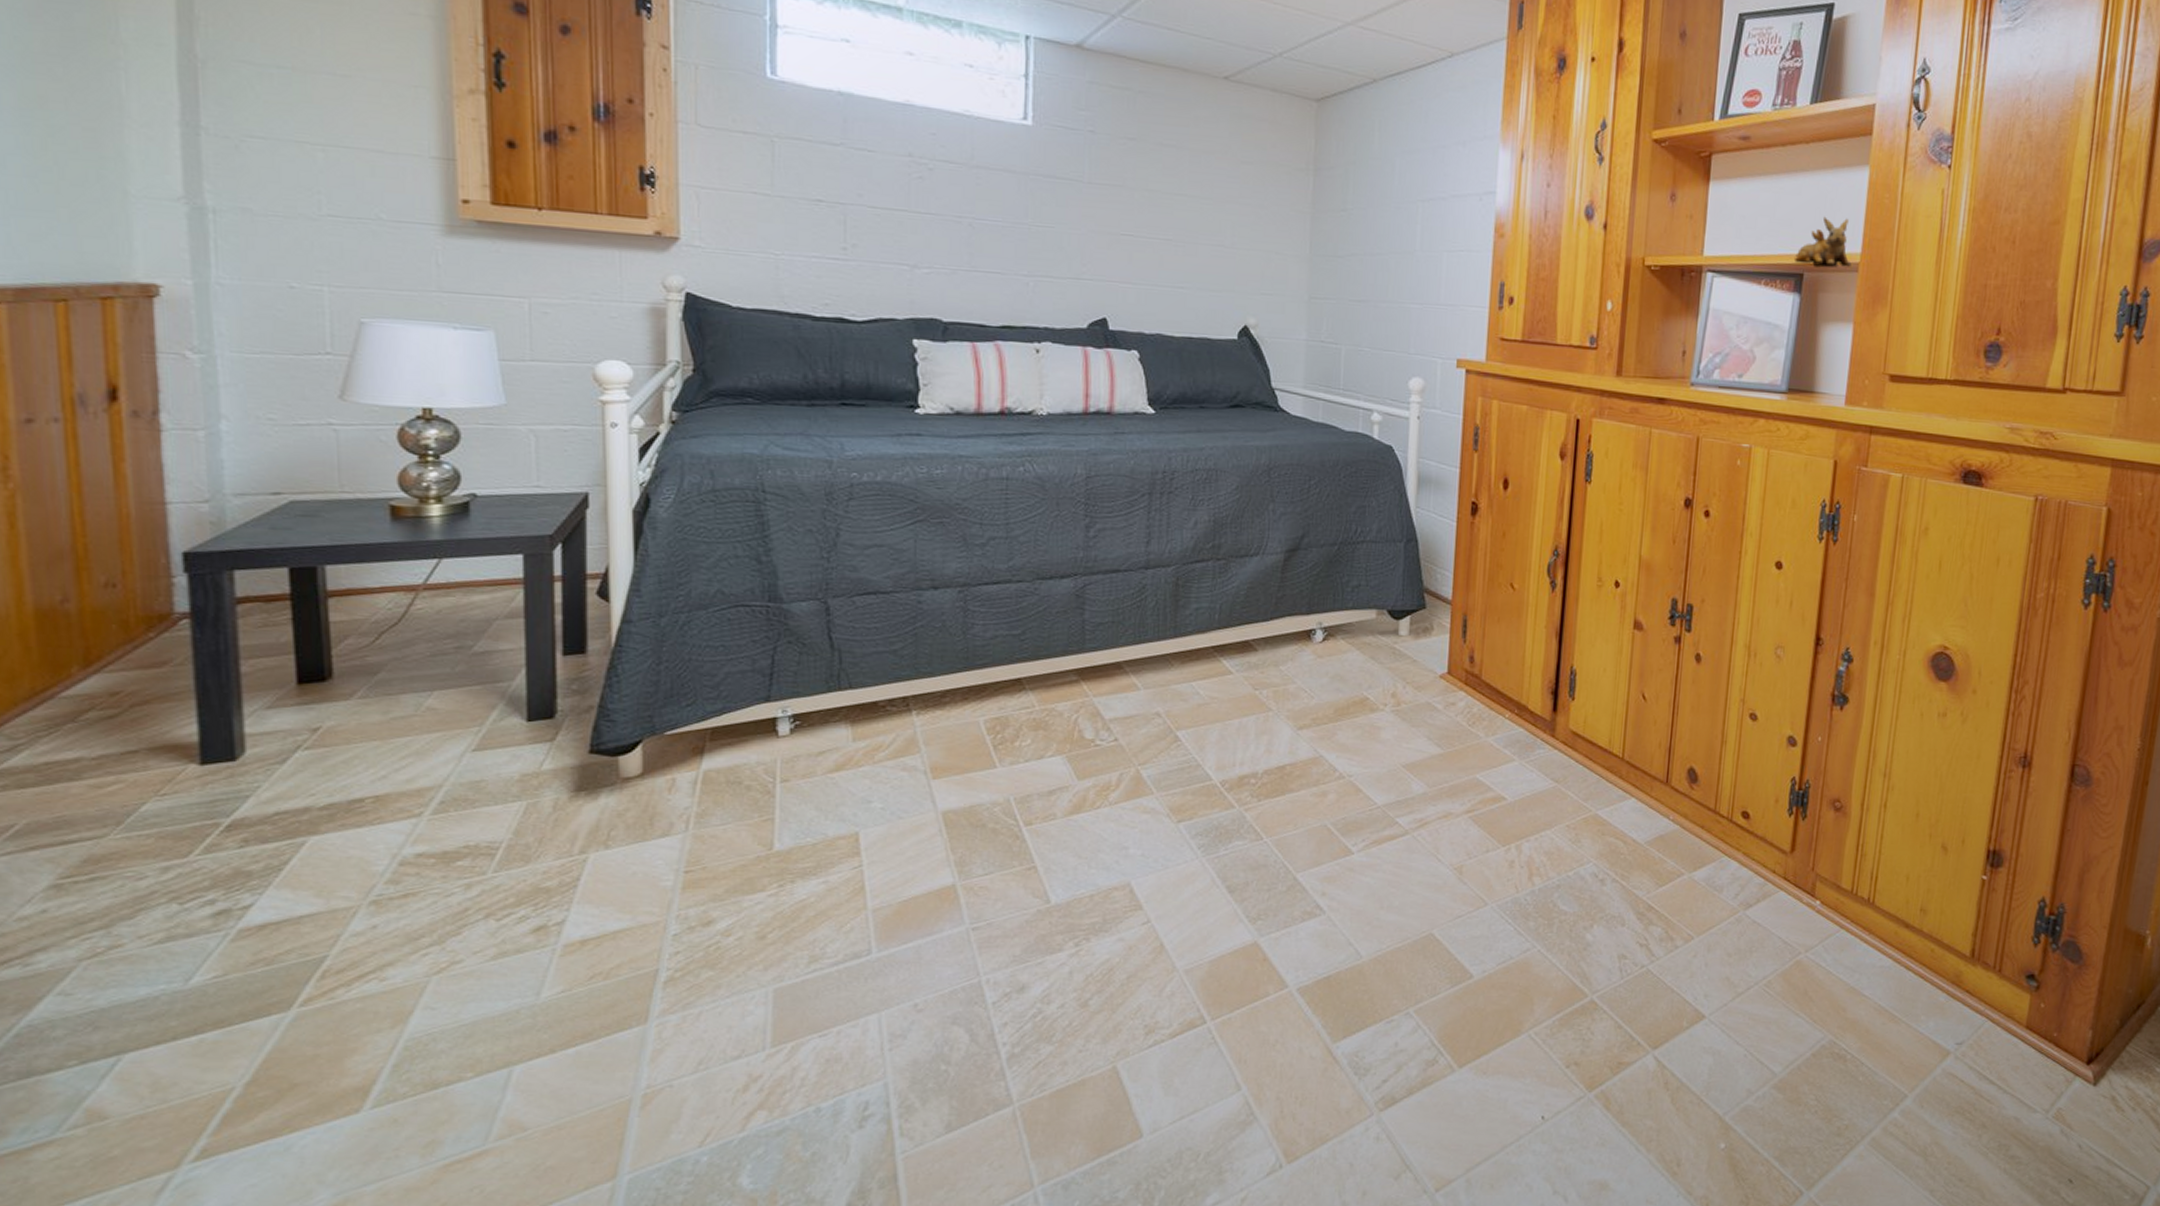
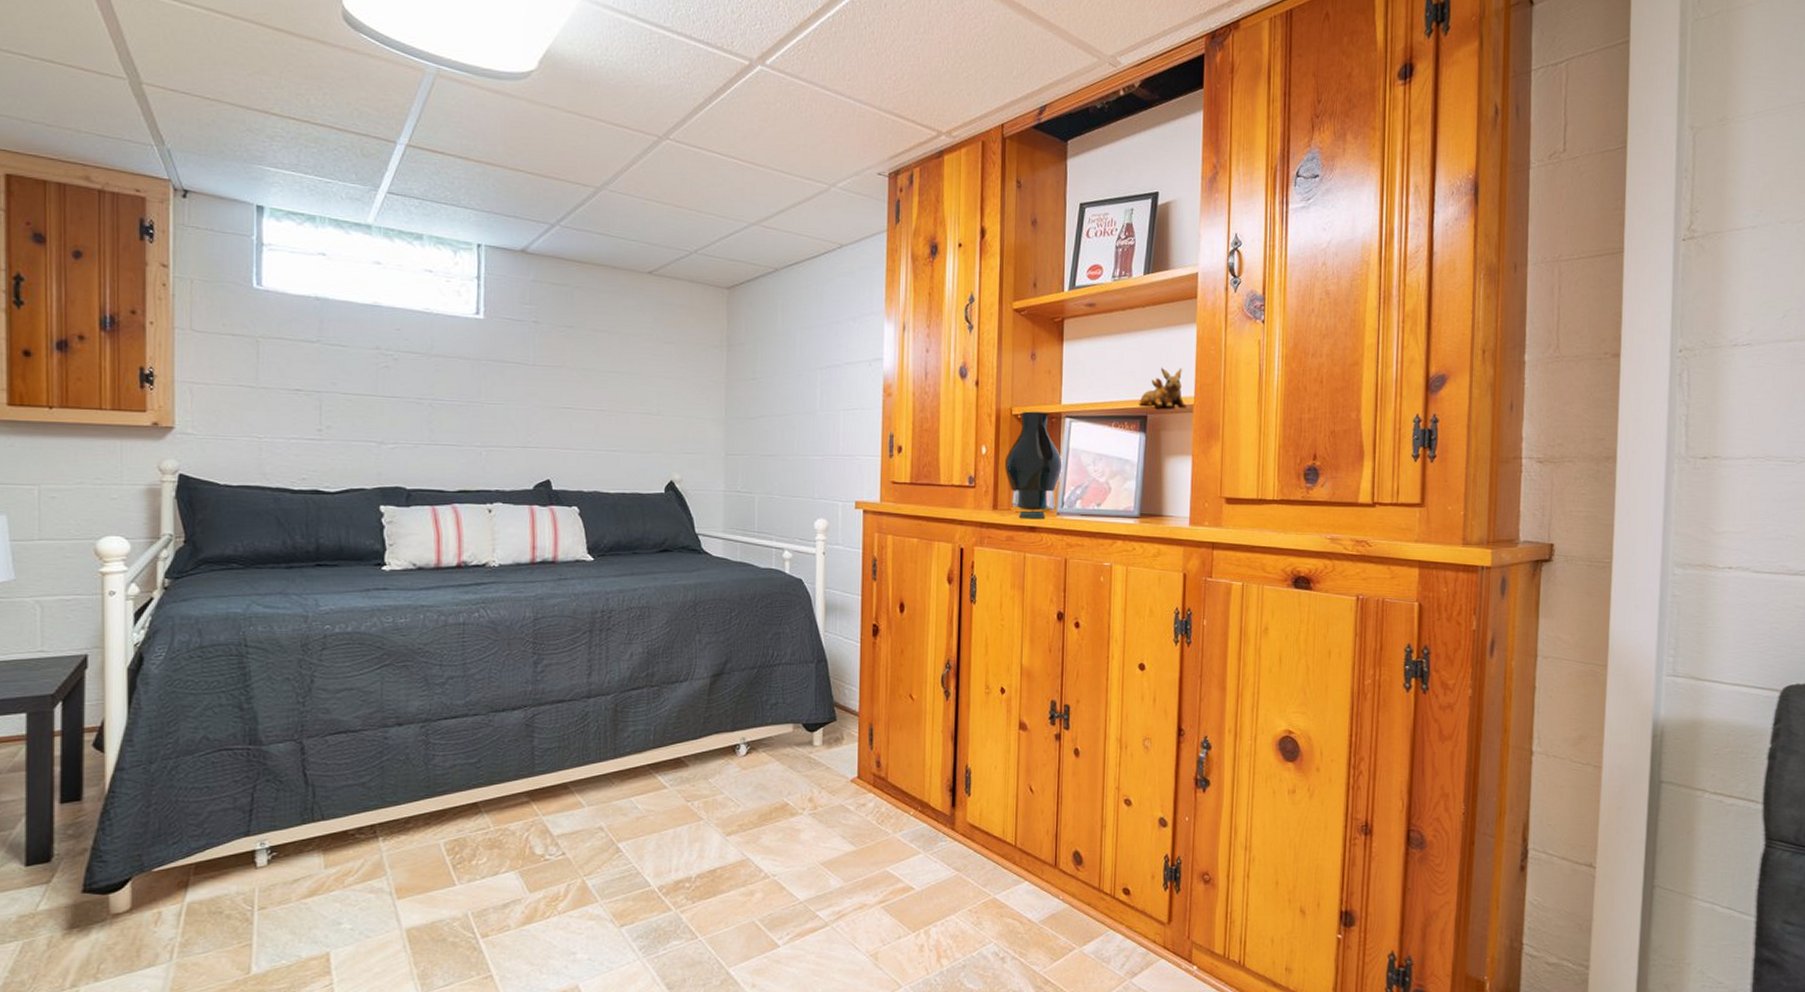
vase: none [1632,262,1701,391] -> present [1004,411,1062,520]

